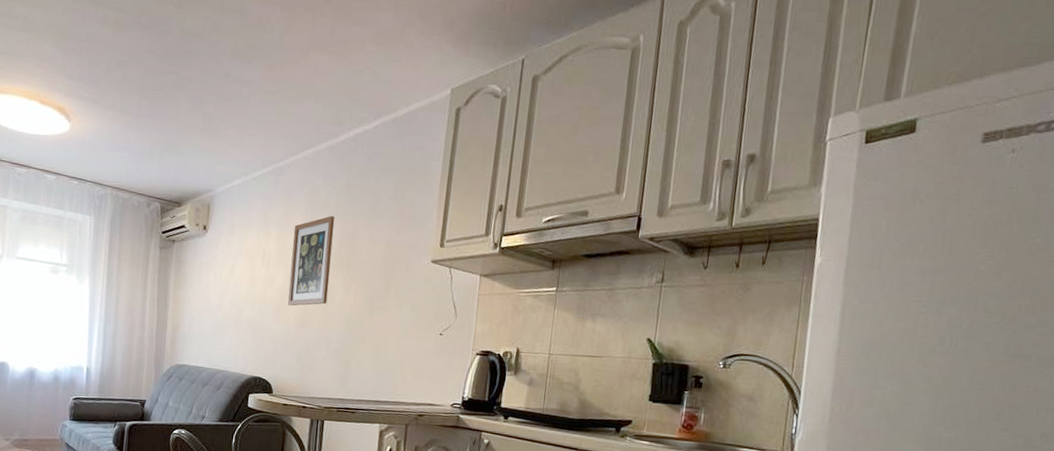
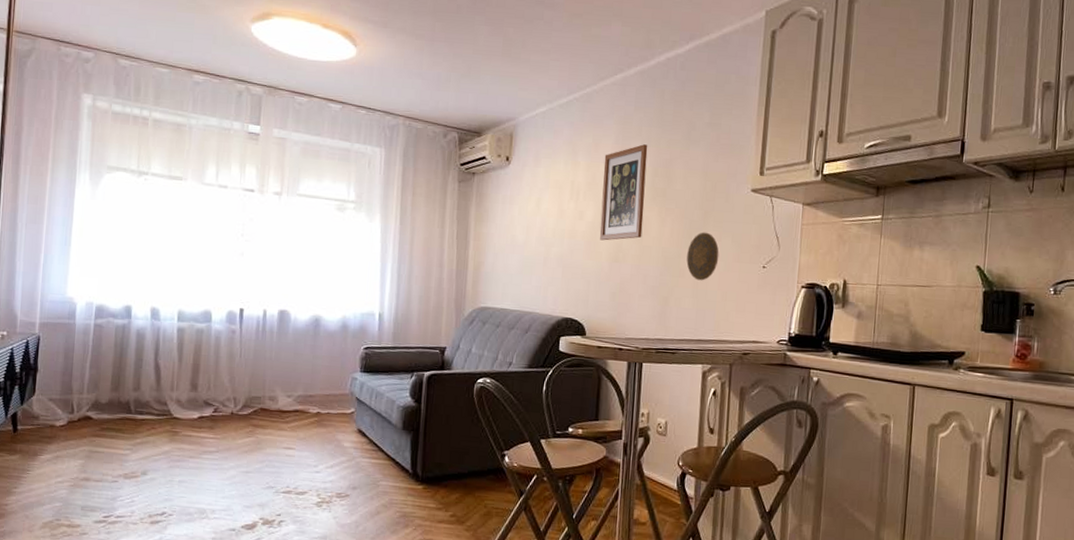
decorative plate: none [368,299,399,346] -> present [686,232,719,281]

